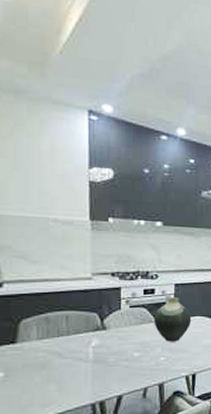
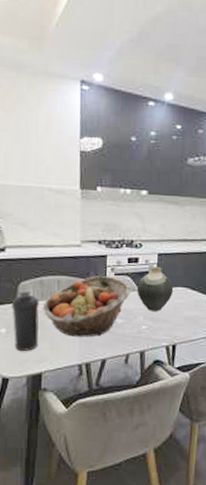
water bottle: none [10,330,44,395] -> present [11,291,39,351]
fruit basket: none [49,309,148,375] -> present [43,276,132,337]

